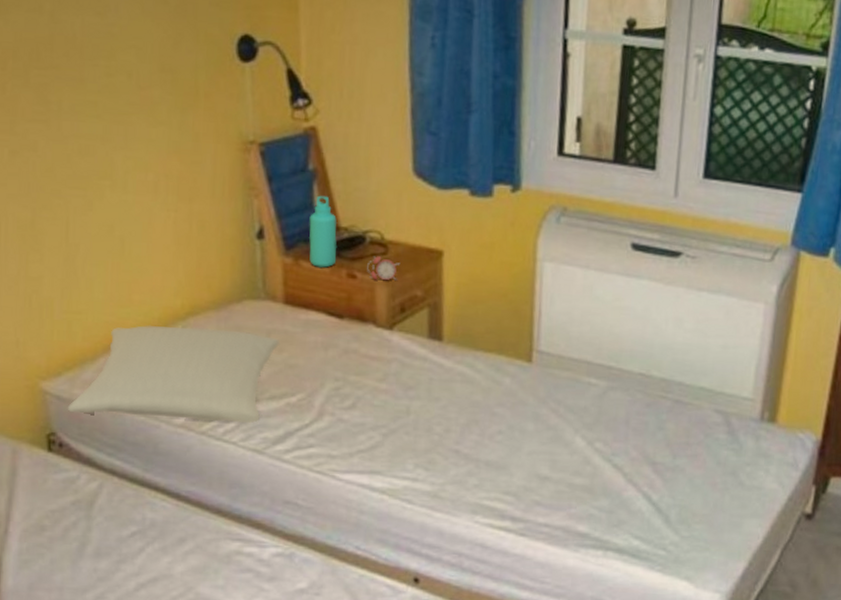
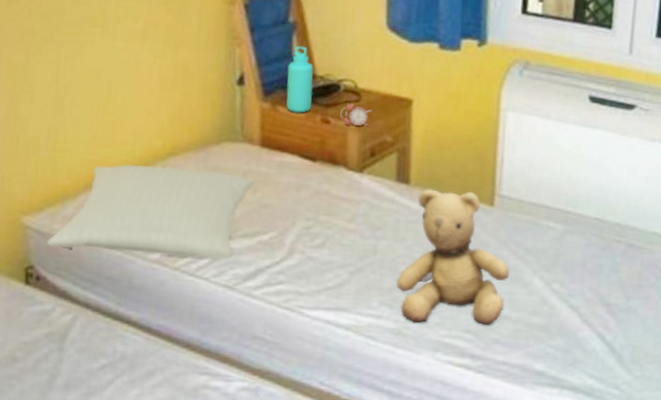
teddy bear: none [432,344,550,486] -> present [397,188,510,325]

